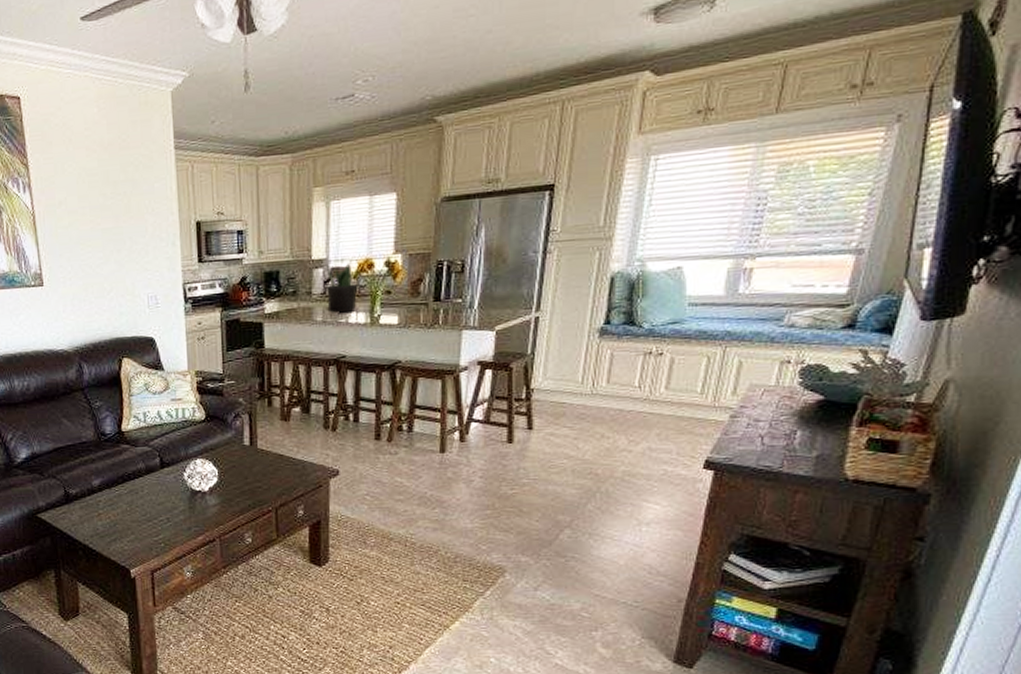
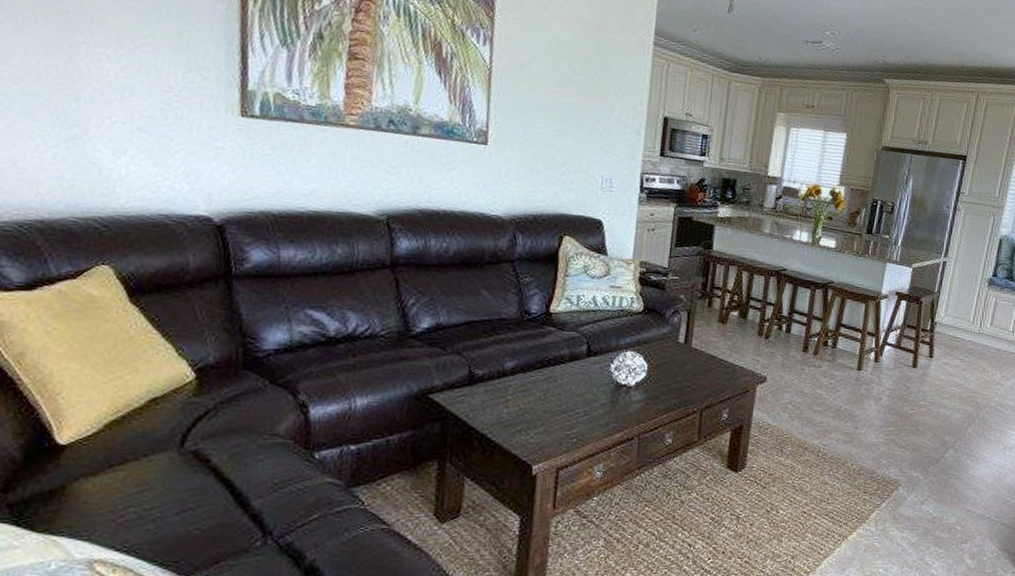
planter: present [326,263,358,313] -> none [775,183,805,230]

